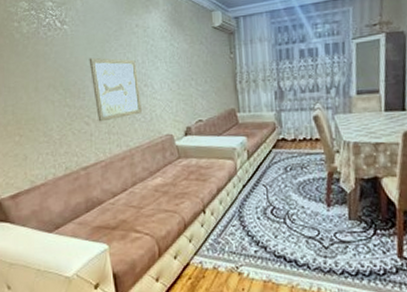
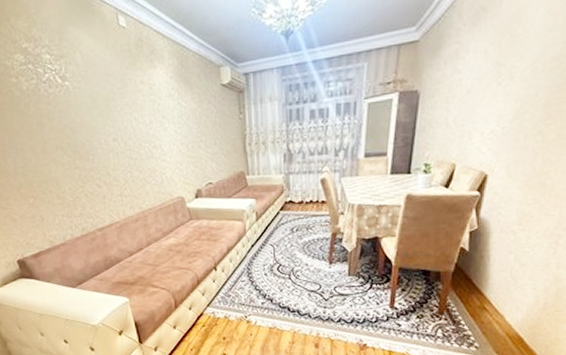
wall art: present [89,57,142,122] -> none [94,117,152,184]

